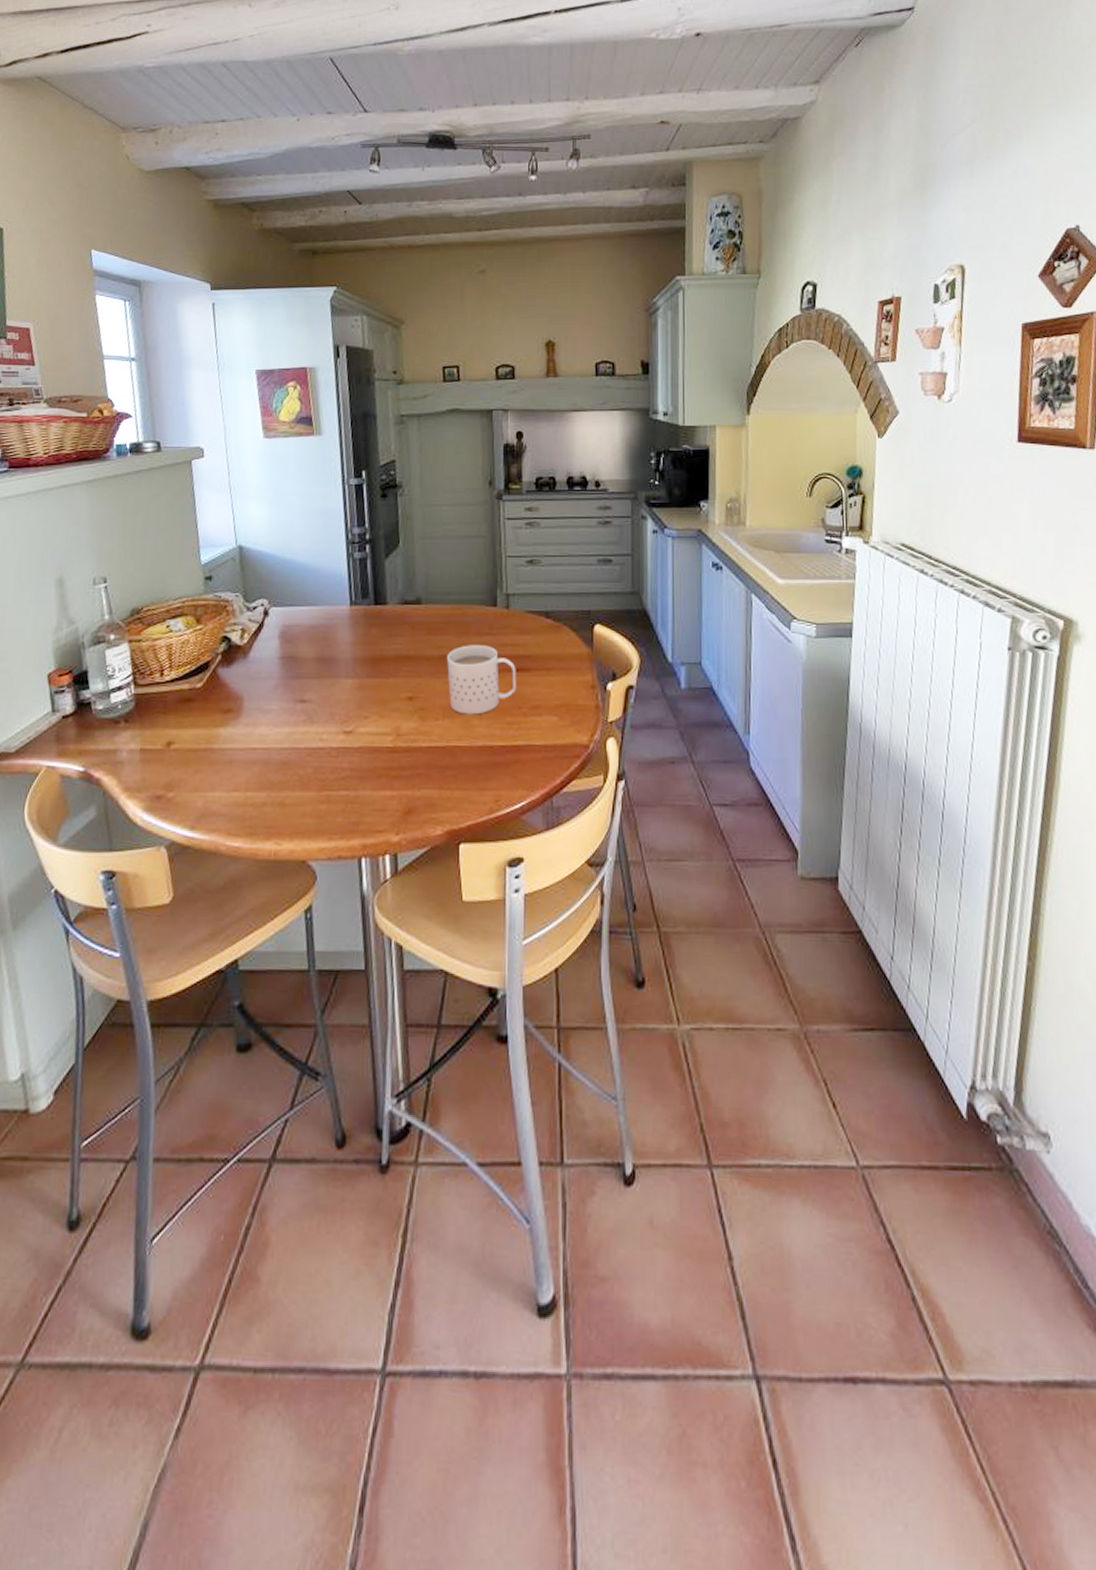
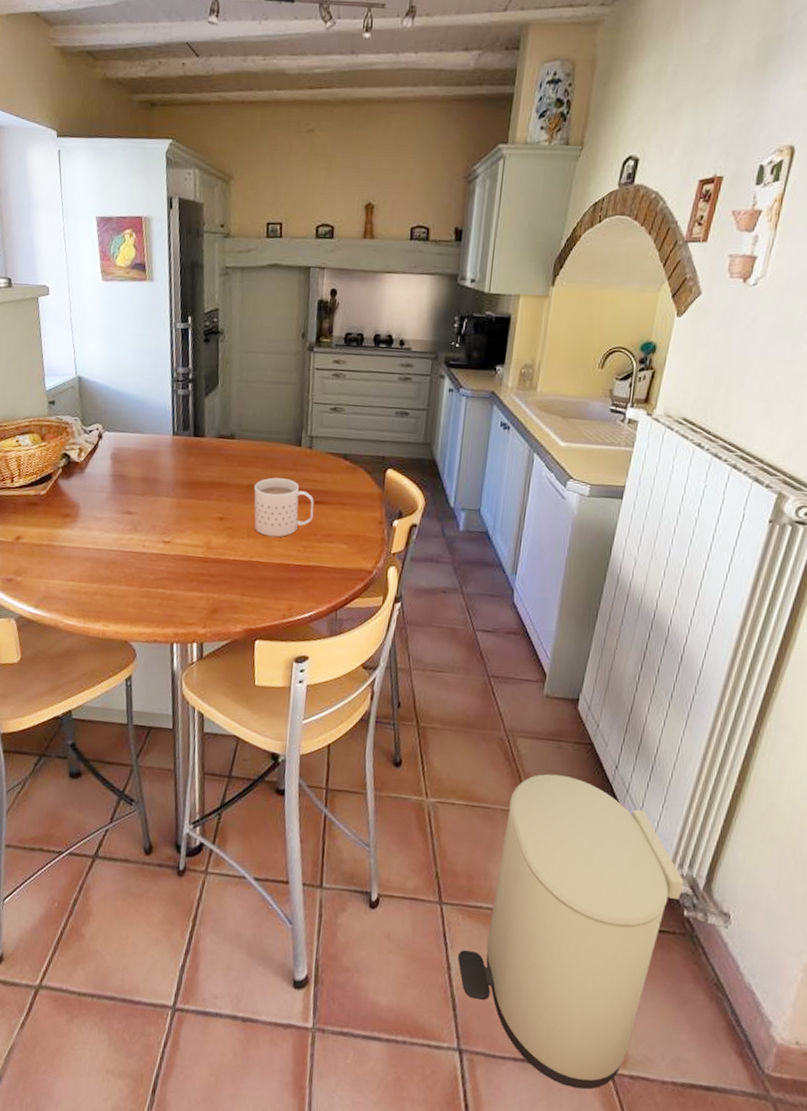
pedal bin: none [738,976,991,1411] -> present [457,773,684,1090]

